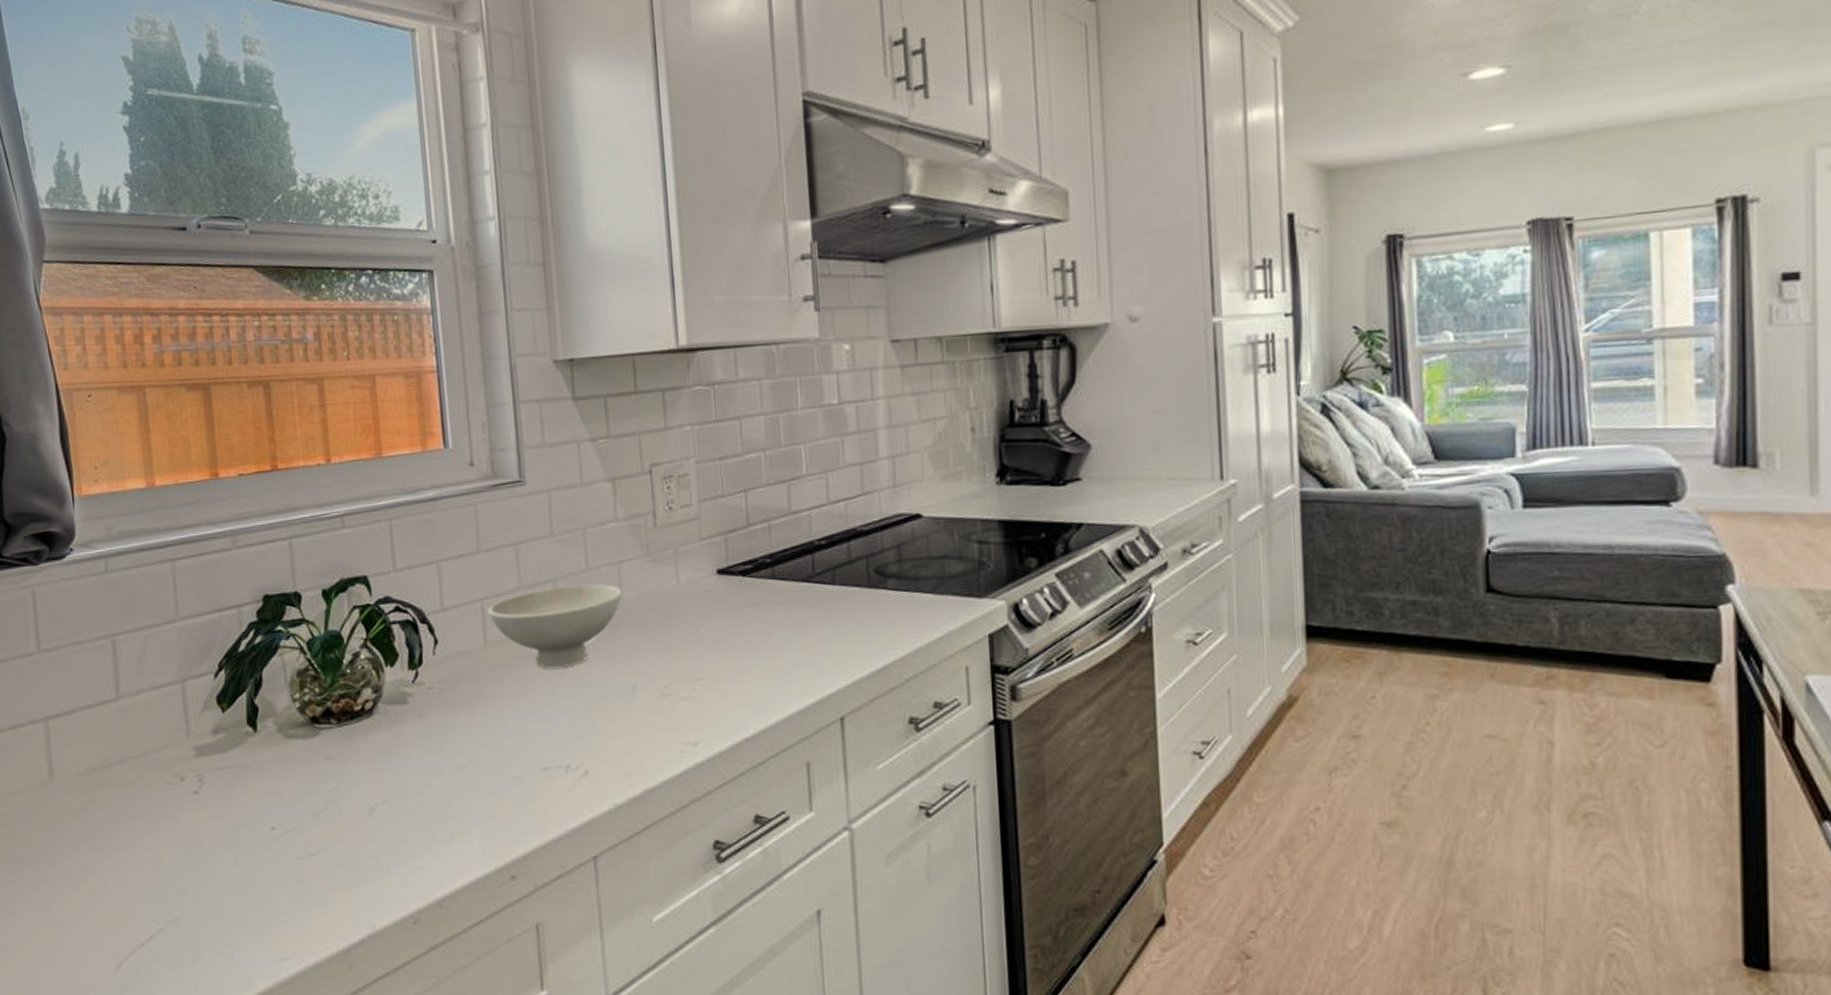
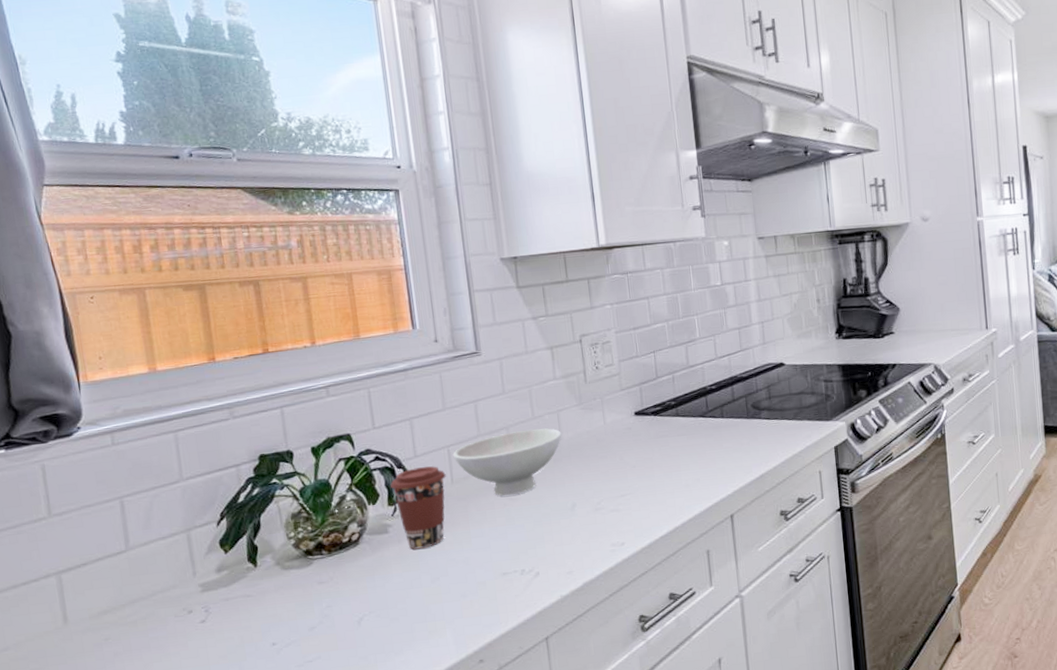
coffee cup: none [412,623,478,727] -> present [390,466,446,549]

